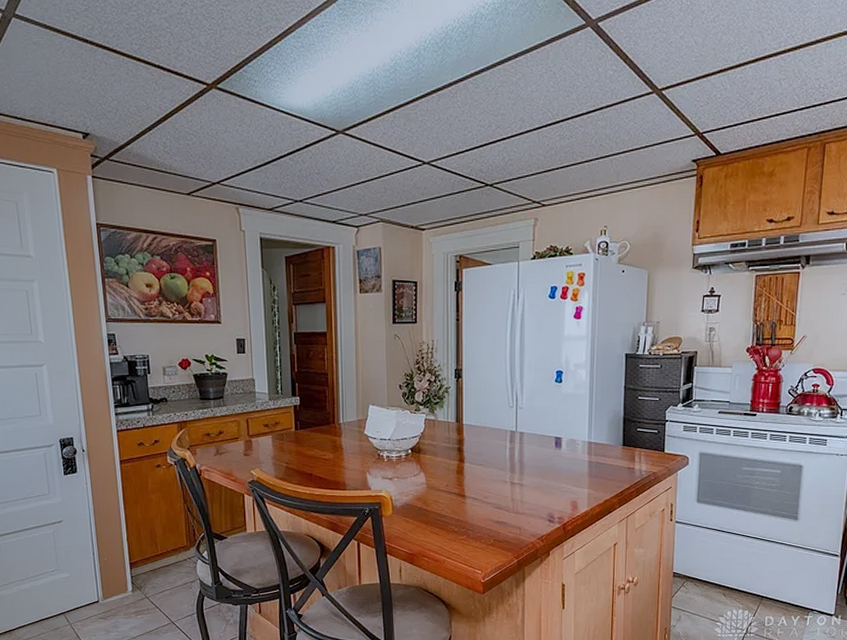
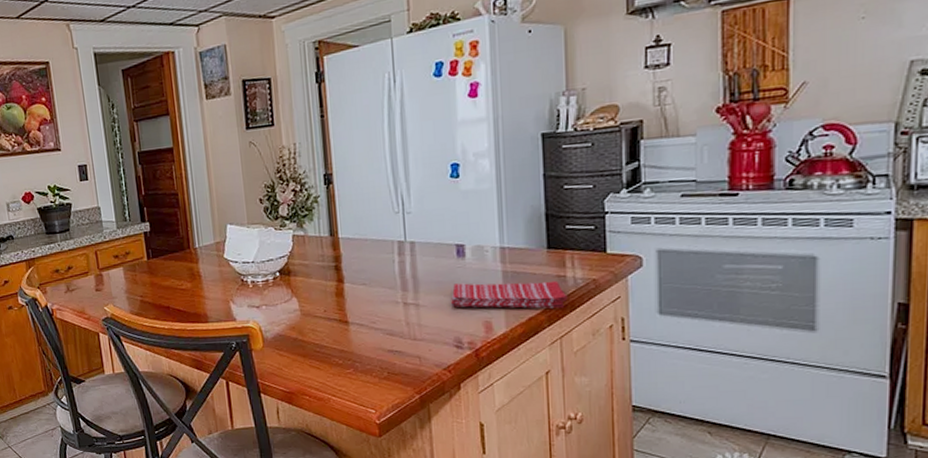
dish towel: none [547,469,634,494] -> present [450,280,568,309]

